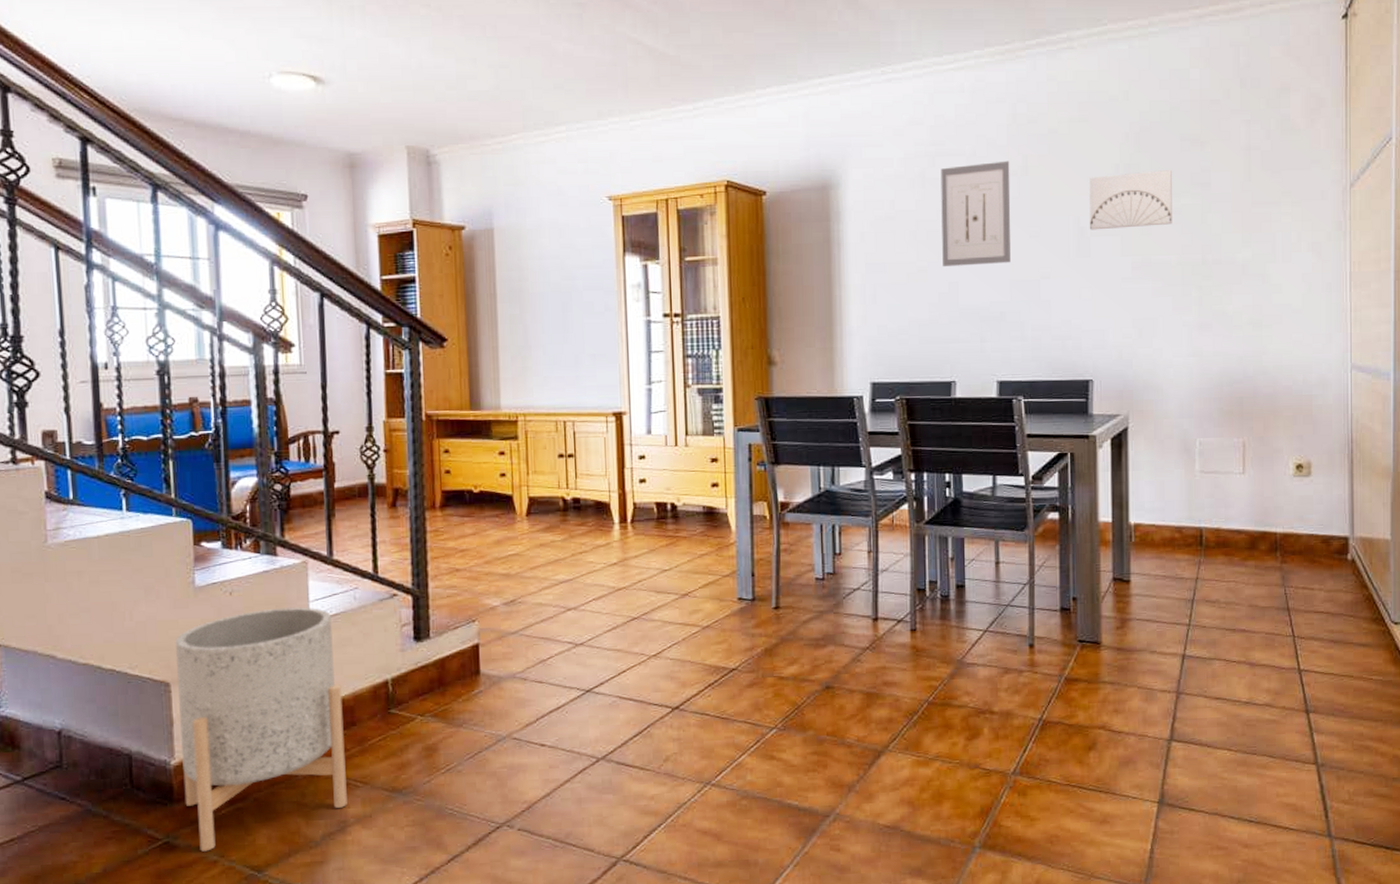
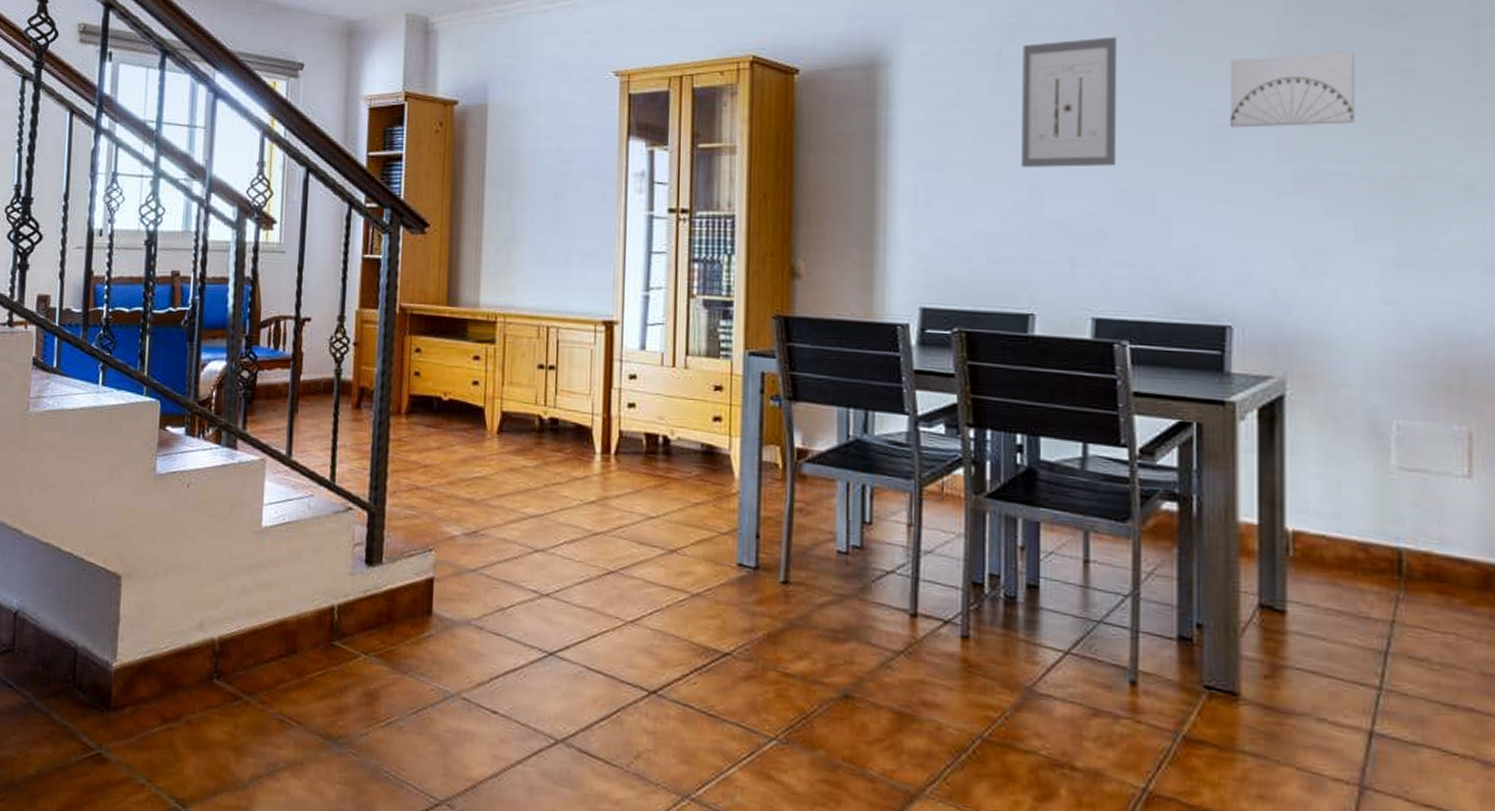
planter: present [174,607,347,852] -> none [121,507,286,772]

